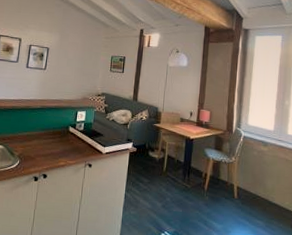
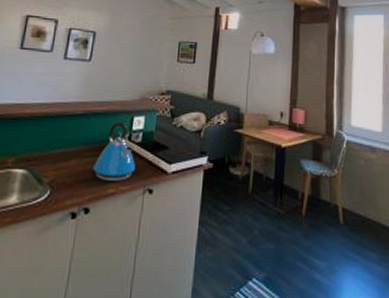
kettle: none [49,114,79,157] -> present [93,121,135,181]

